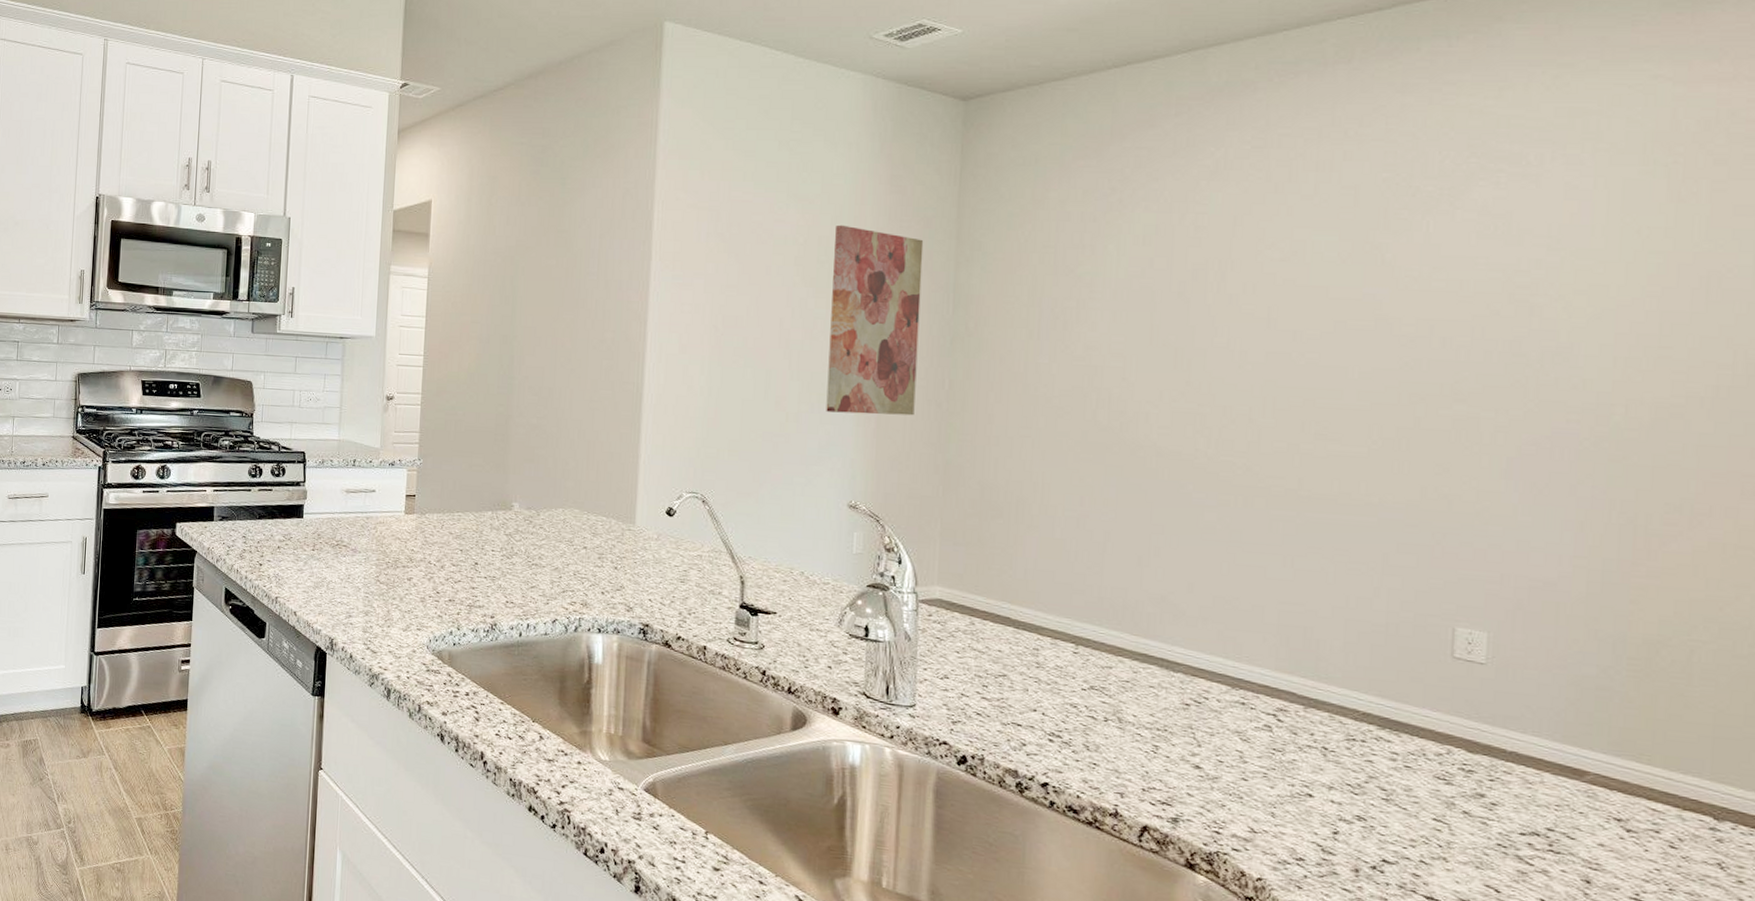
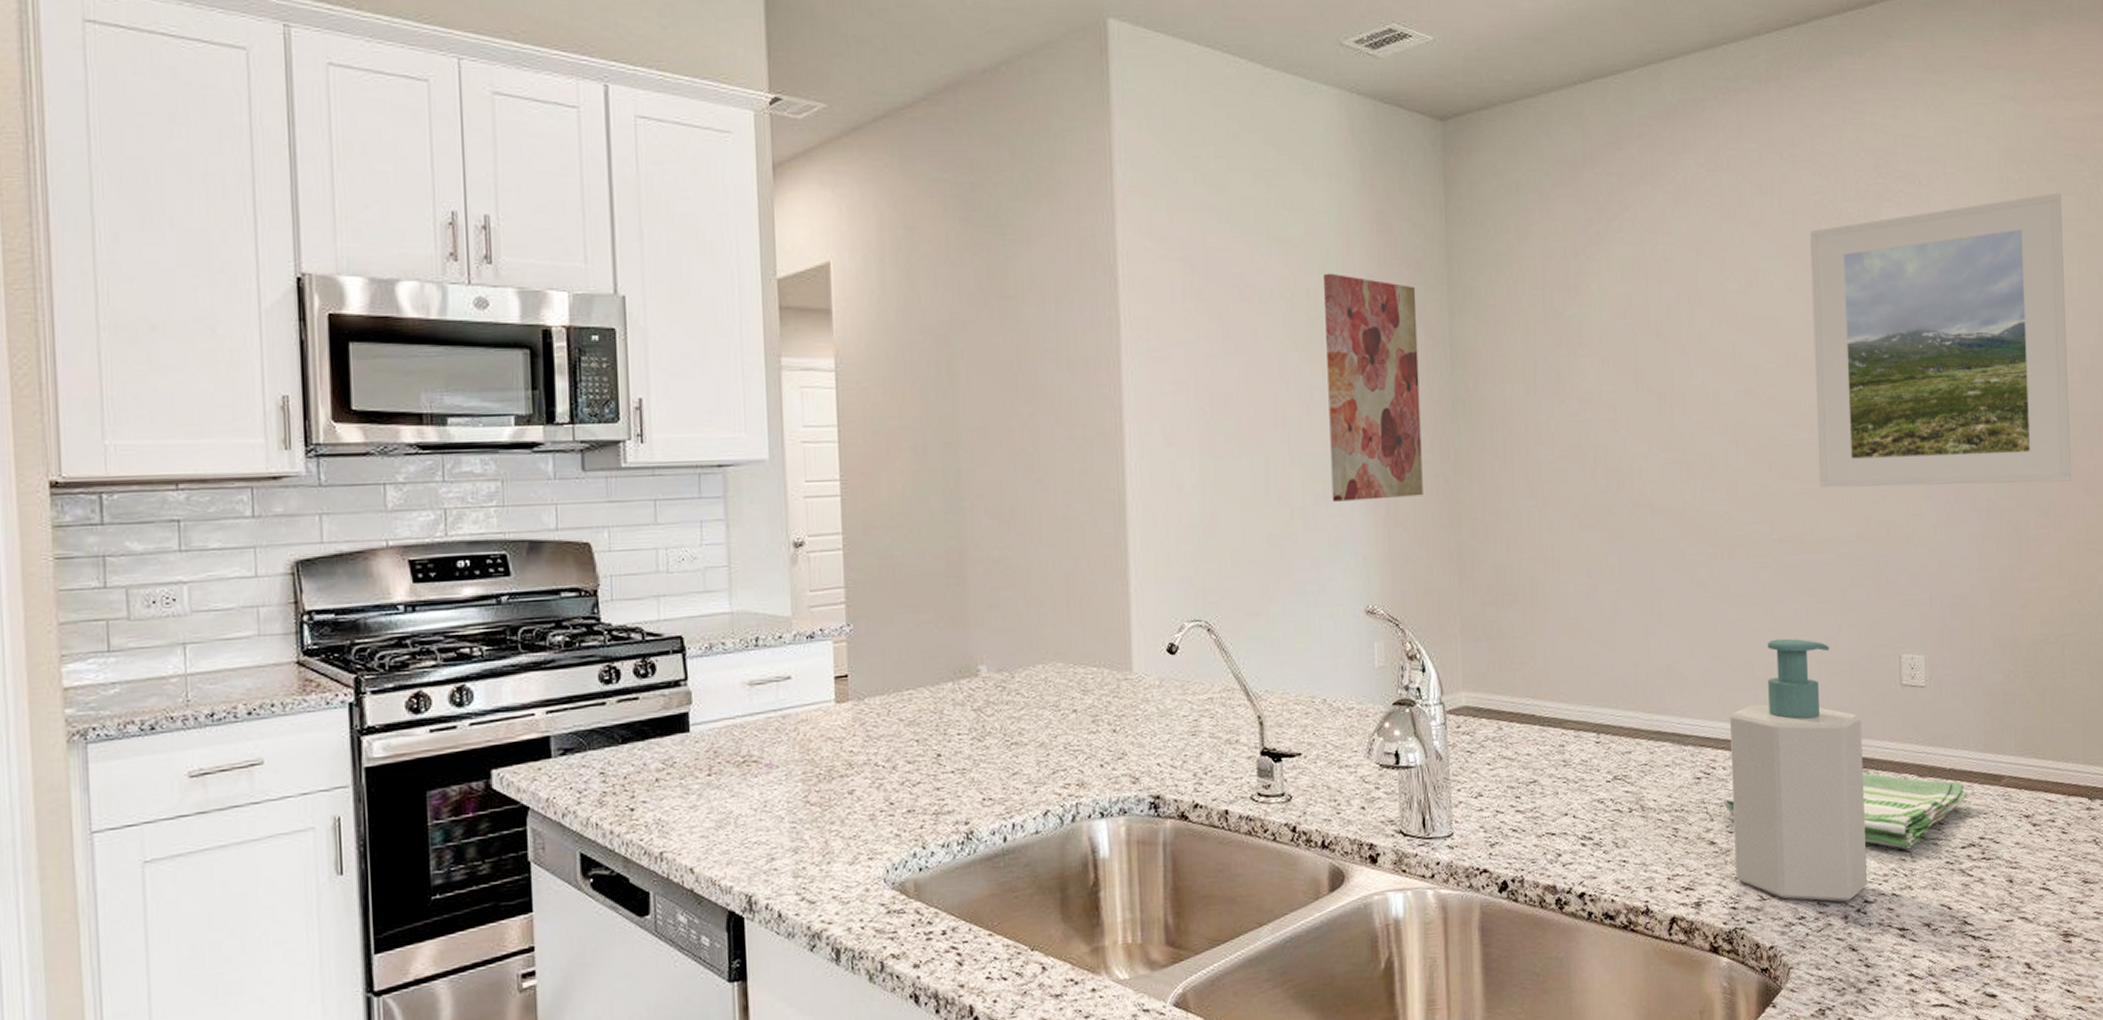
dish towel: none [1215,728,1534,822] -> present [1724,773,1967,850]
soap bottle: none [1222,589,1396,856] -> present [1729,638,1868,902]
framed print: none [1364,177,1735,480] -> present [1810,193,2071,488]

